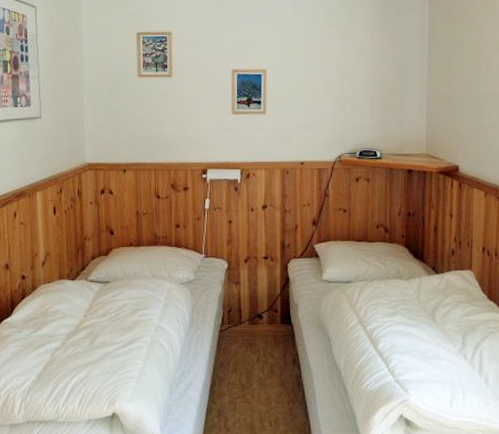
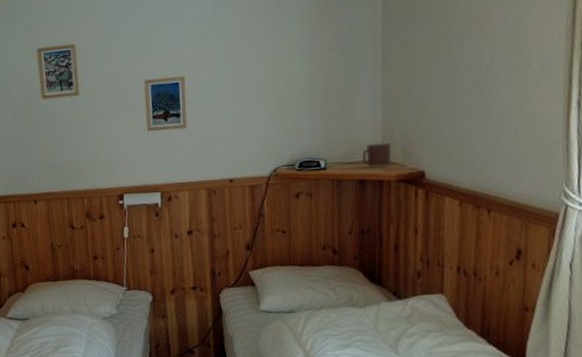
mug: none [410,140,434,160] -> present [362,142,392,168]

